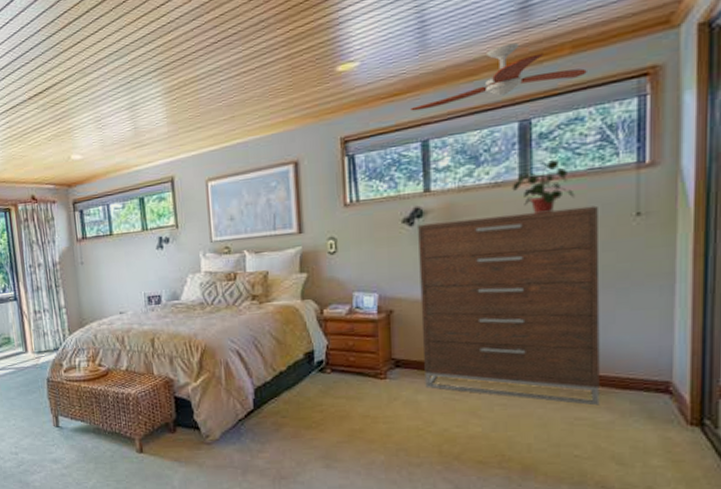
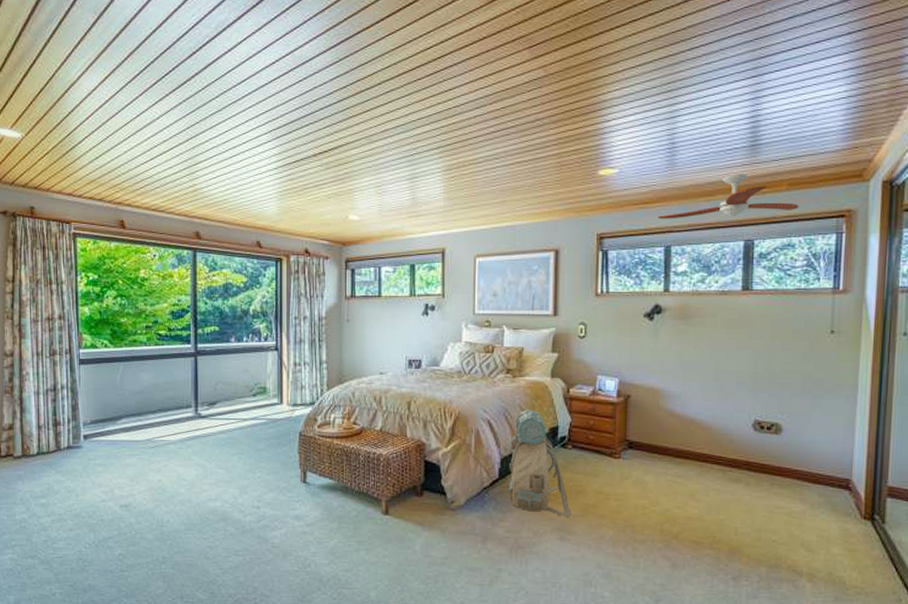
backpack: none [262,334,336,444] -> present [509,408,572,517]
dresser: present [418,205,600,406] -> none [653,319,802,496]
potted plant: present [512,160,575,215] -> none [735,277,784,323]

